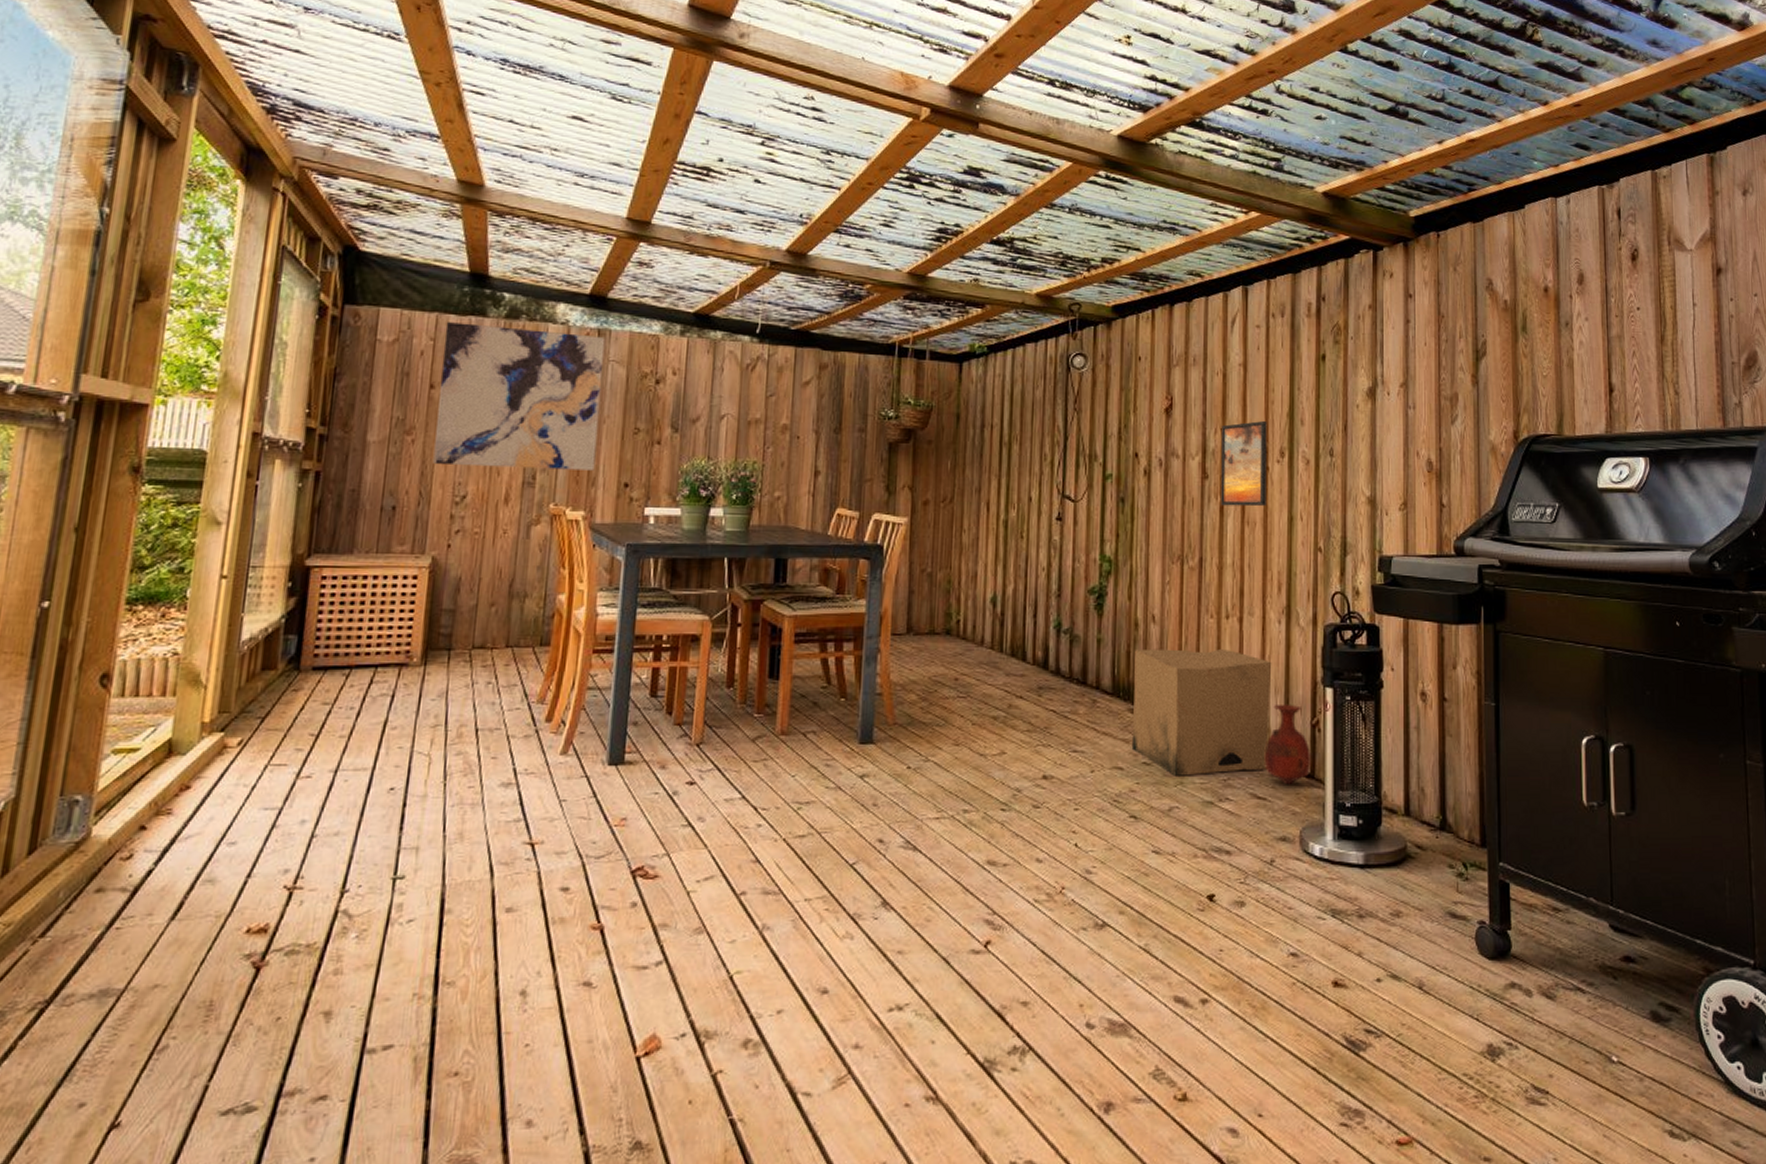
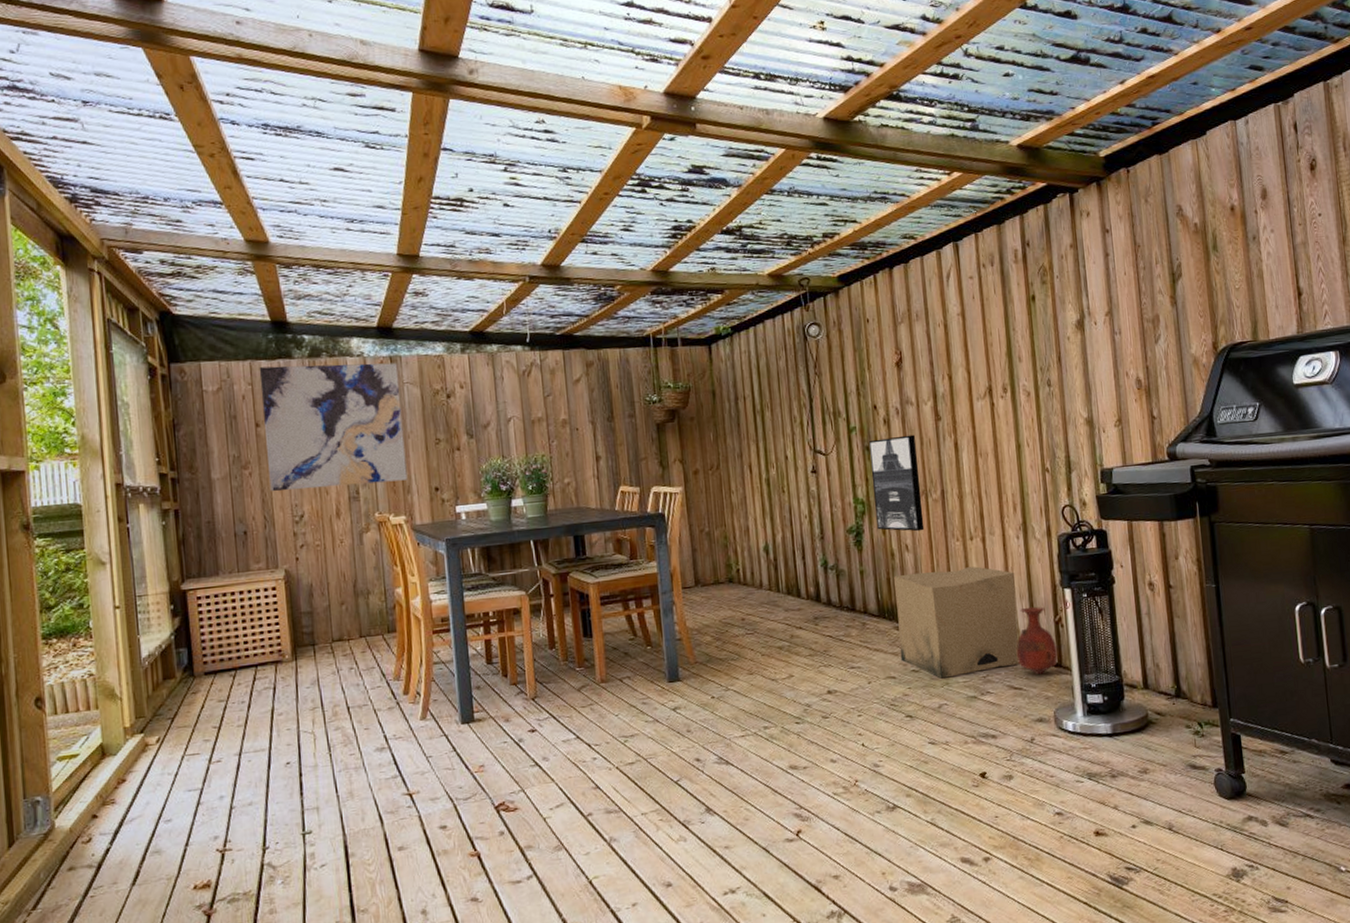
wall art: none [1123,490,1178,602] -> present [868,434,925,532]
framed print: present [1221,421,1267,507] -> none [948,363,995,442]

